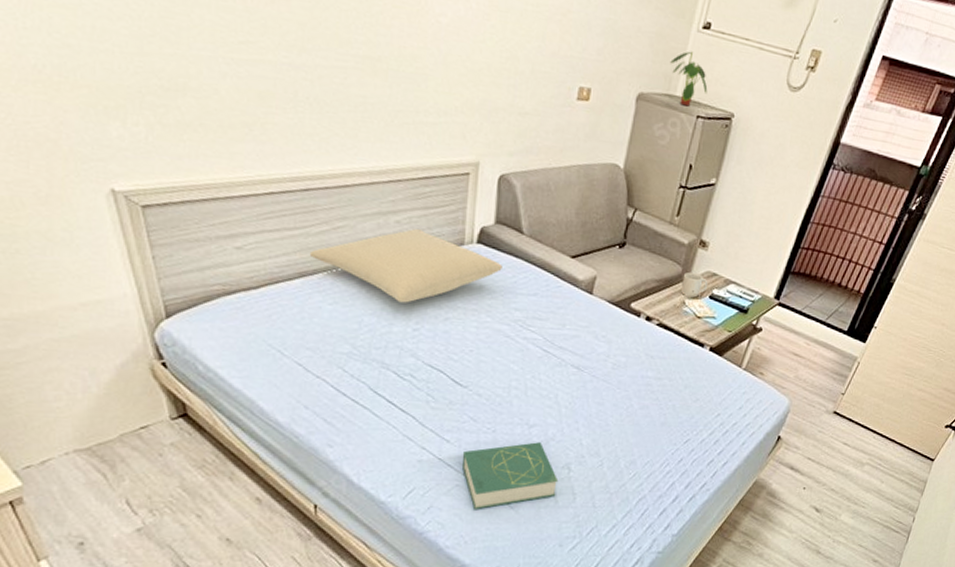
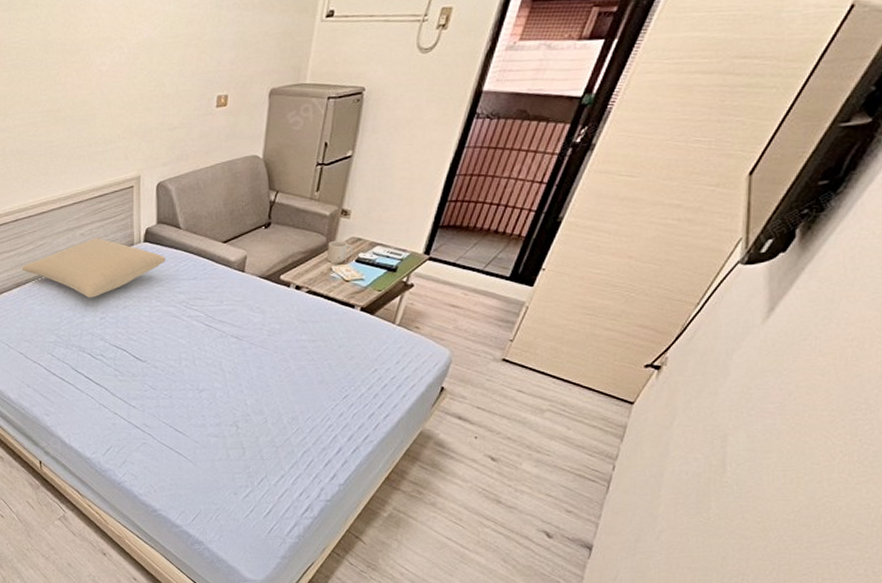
book: present [462,442,559,509] -> none [147,404,229,463]
plant: present [670,51,708,107] -> none [298,40,336,91]

